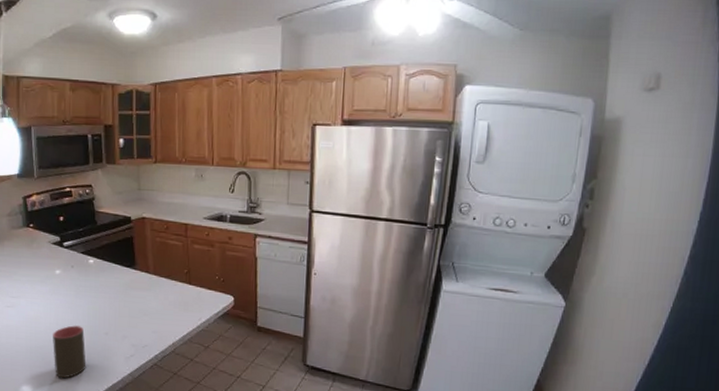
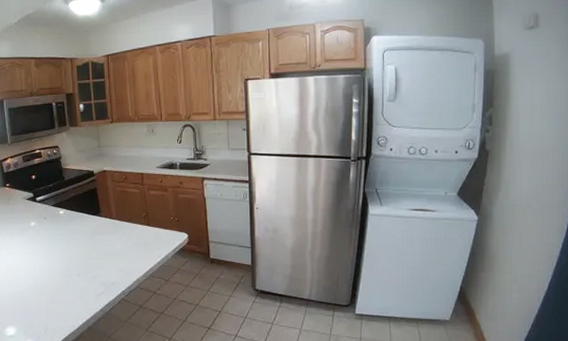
cup: present [53,325,86,379] -> none [31,270,62,318]

